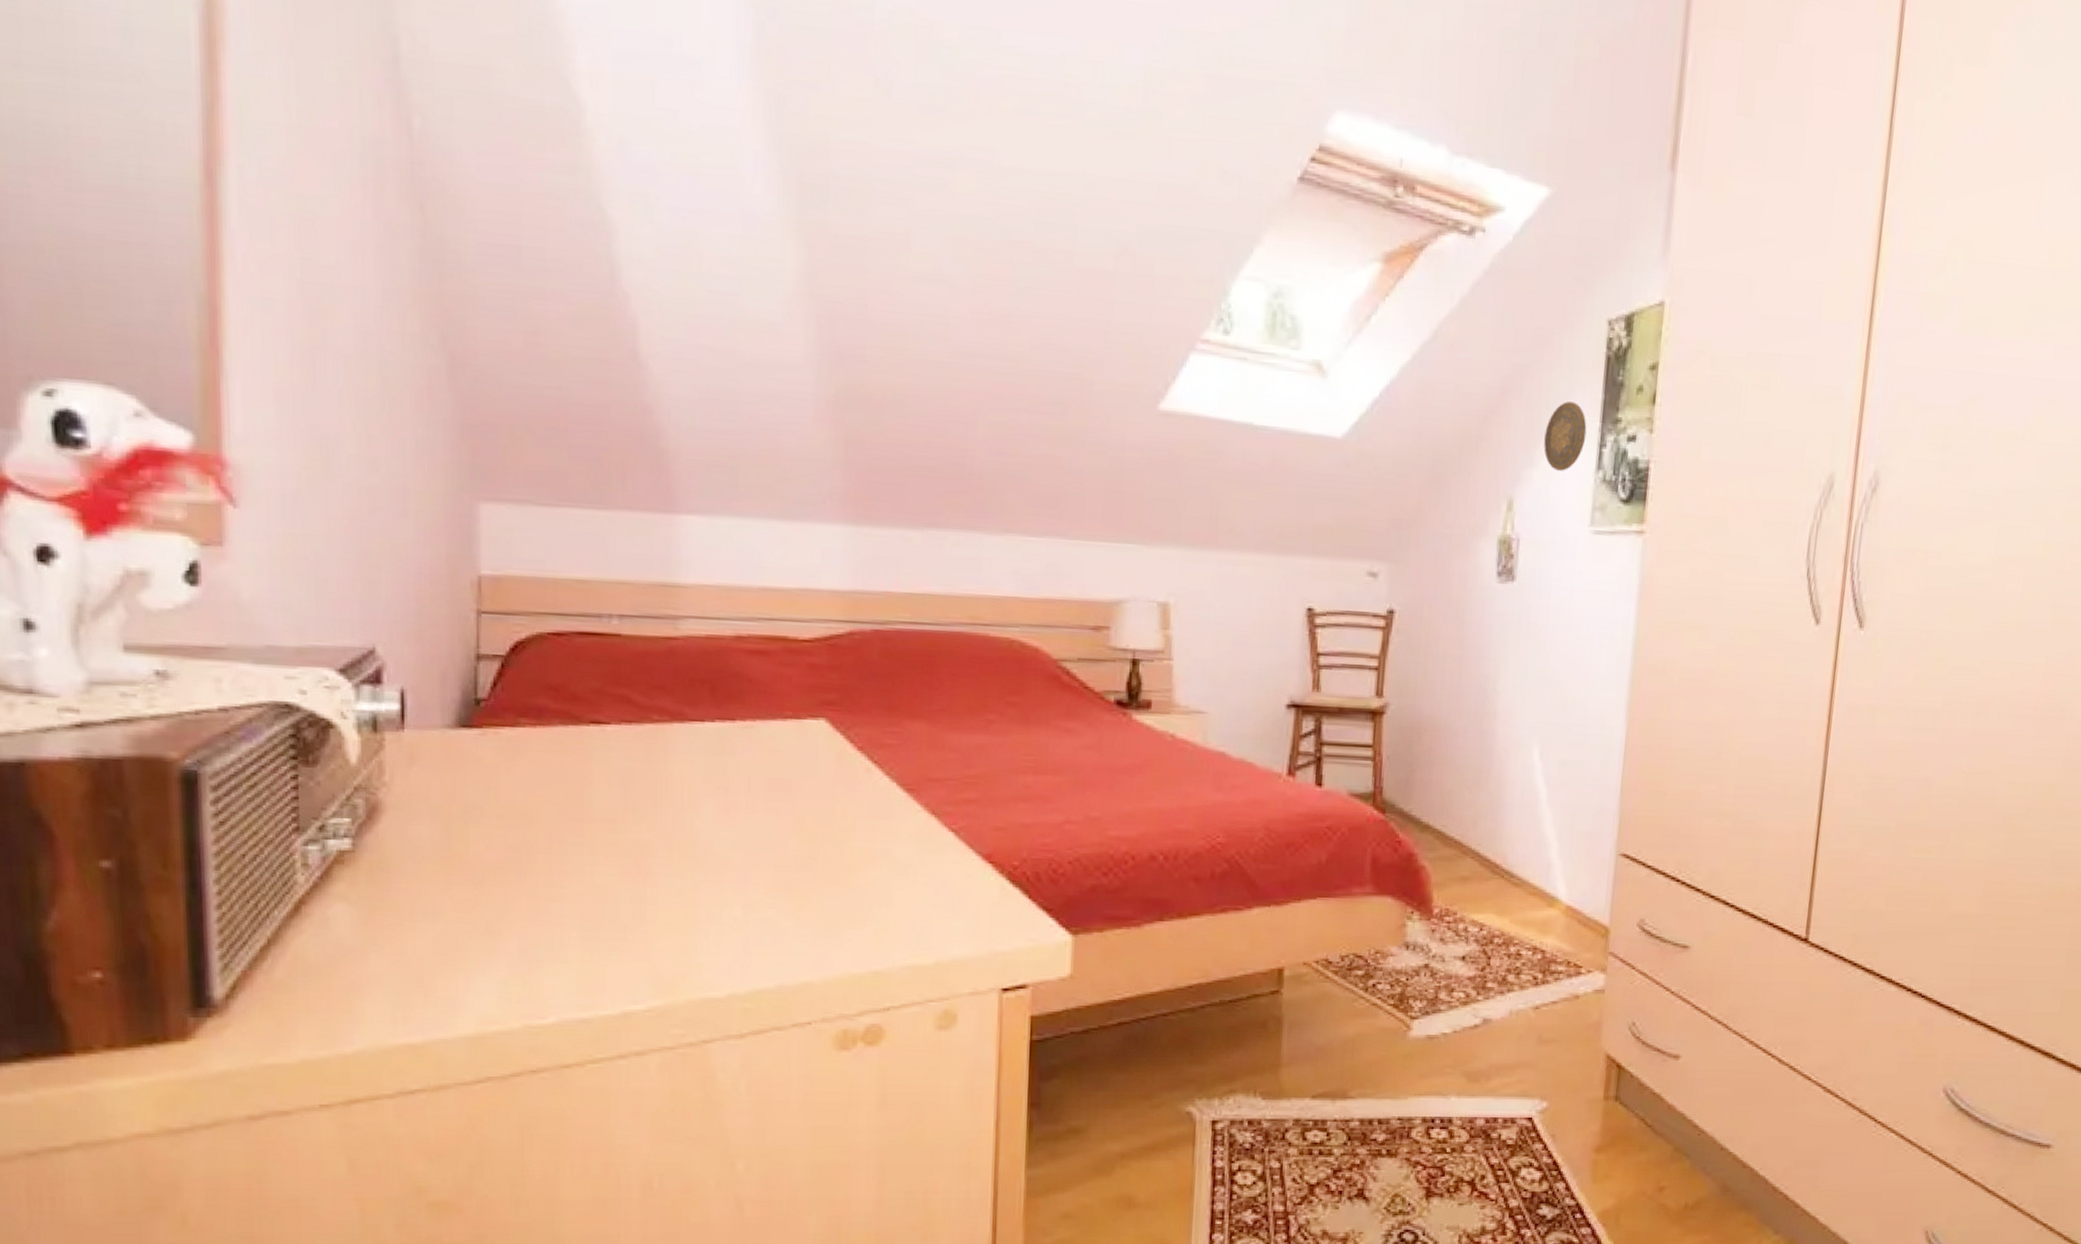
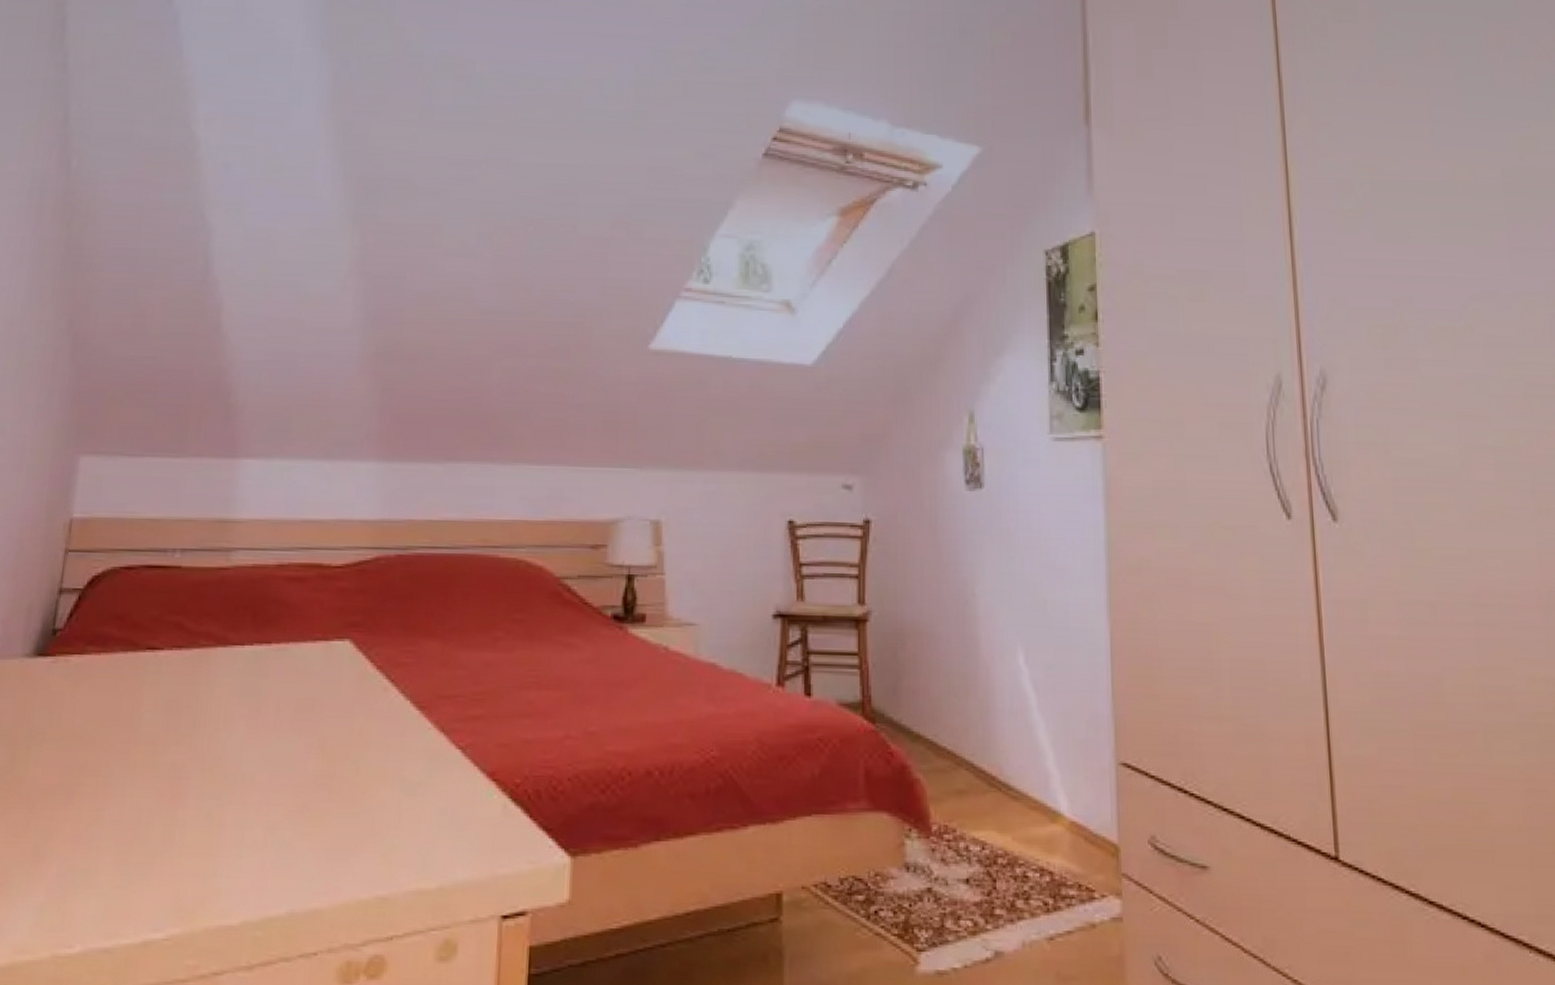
decorative plate: present [1544,401,1587,471] -> none [998,323,1036,385]

